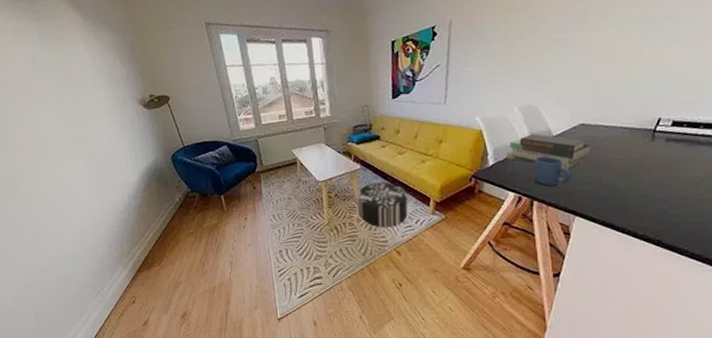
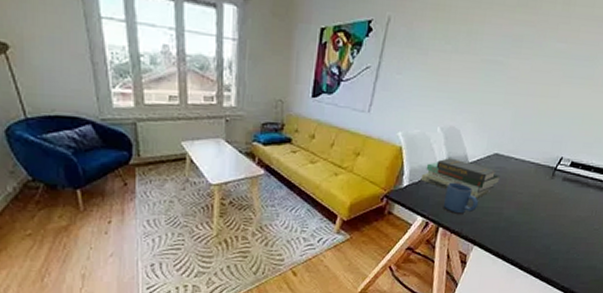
pouf: present [358,182,408,228] -> none [255,192,313,245]

